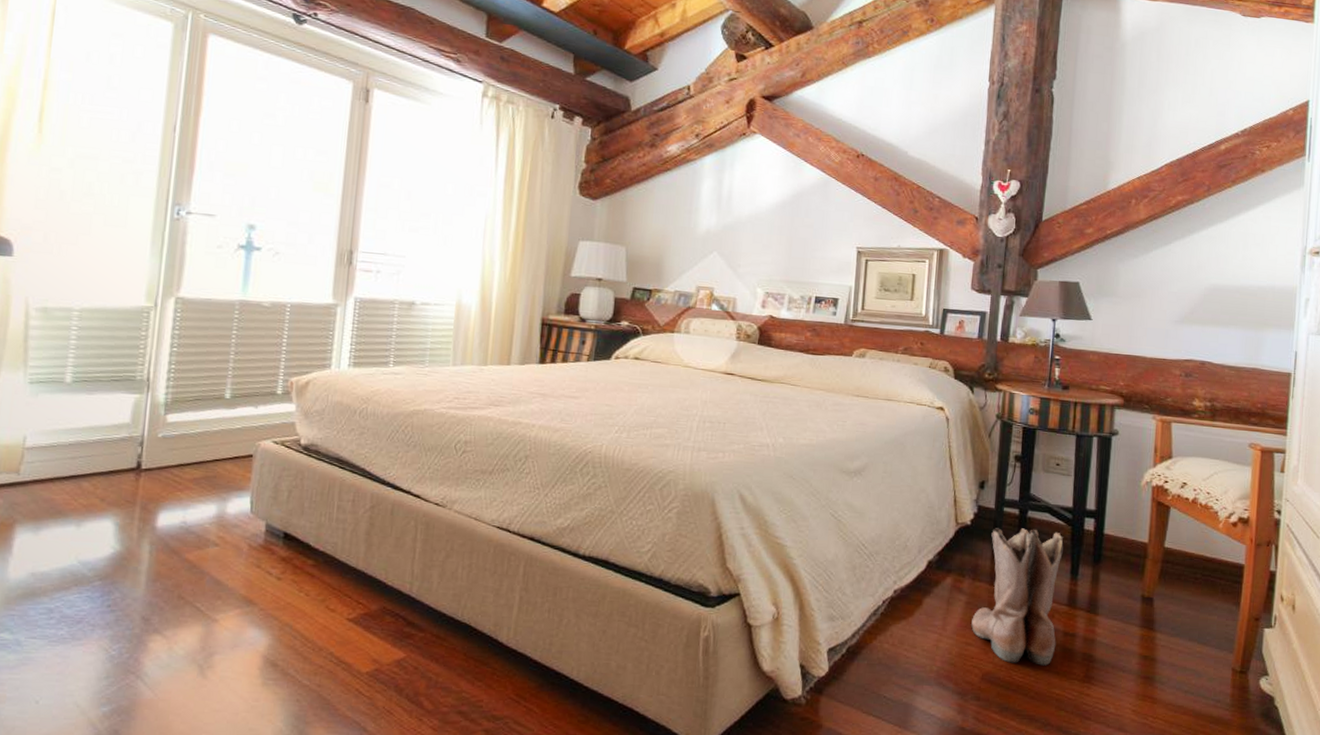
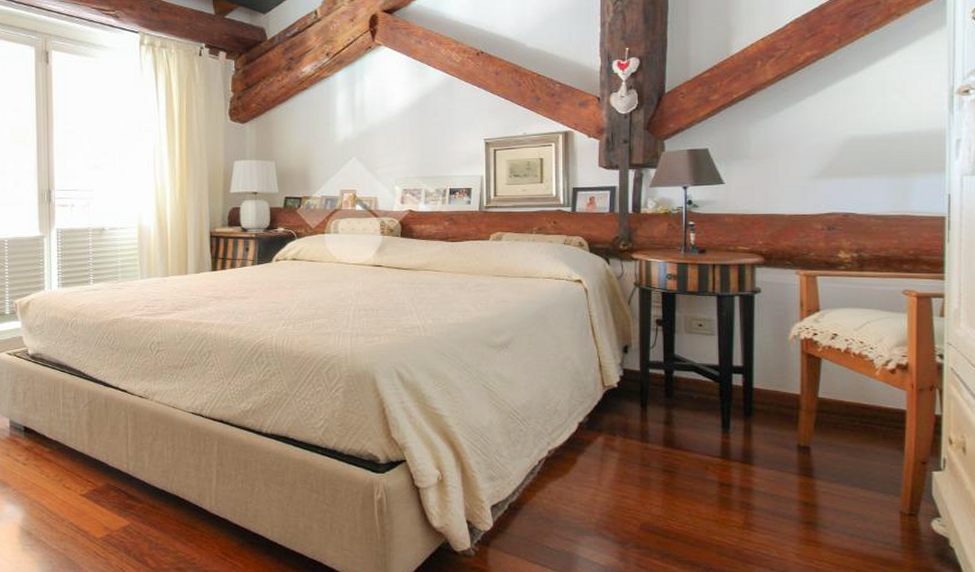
boots: present [971,528,1064,666] -> none [626,387,712,515]

